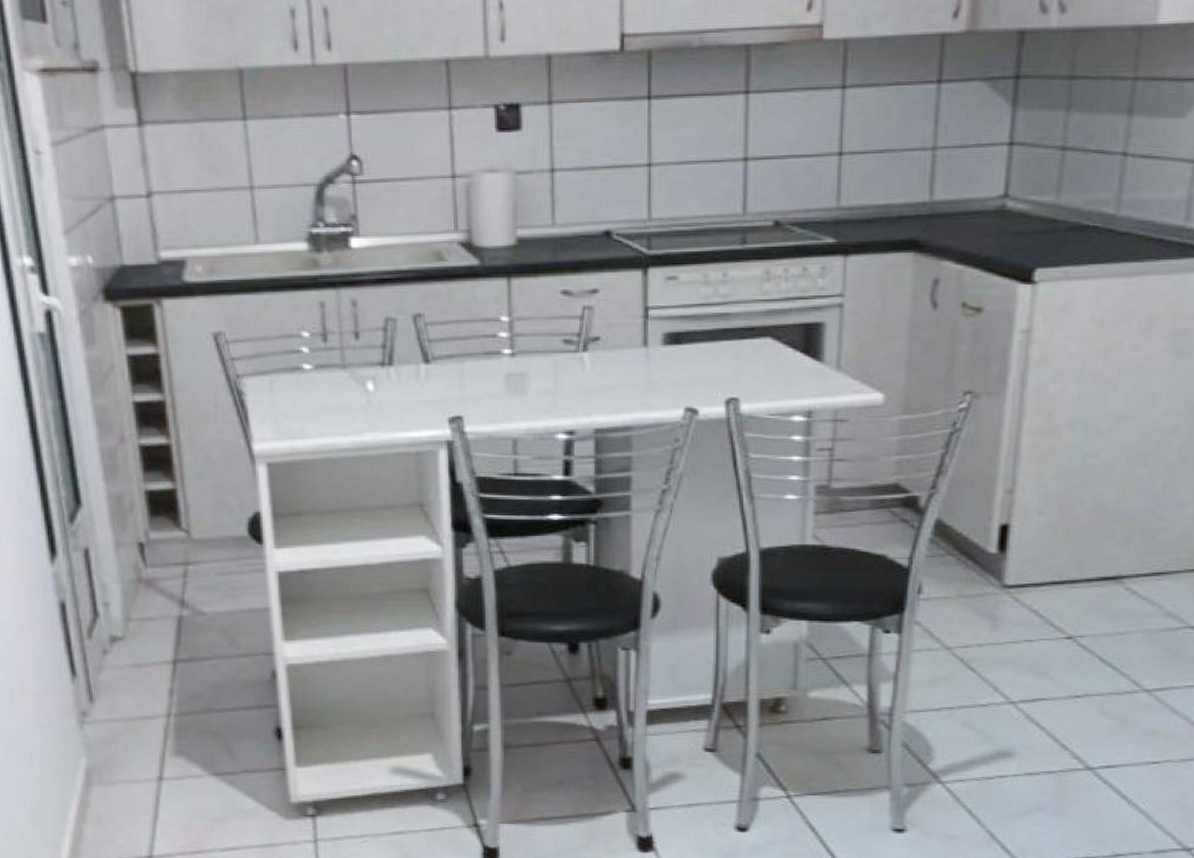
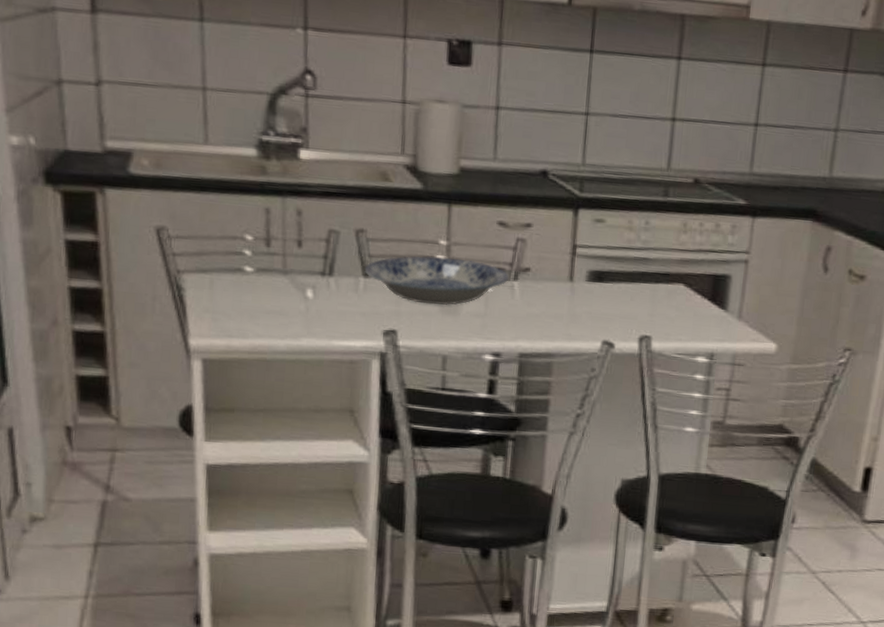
plate: none [424,334,577,386] -> present [364,256,508,305]

